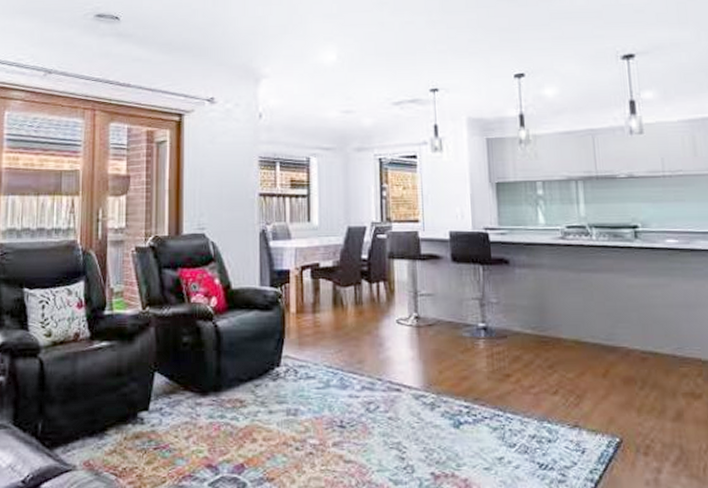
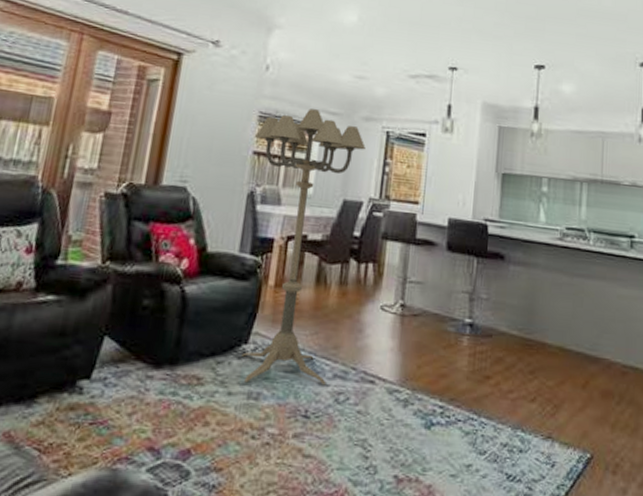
floor lamp: none [258,147,361,401] -> present [242,109,366,386]

